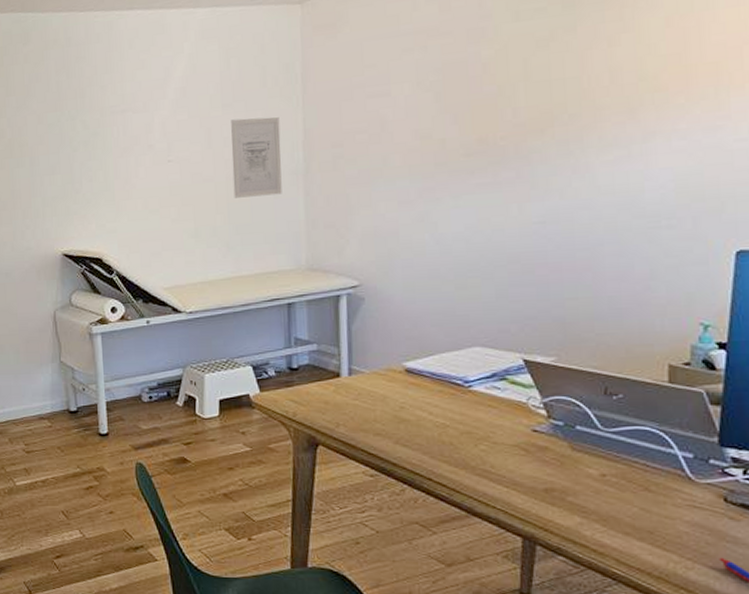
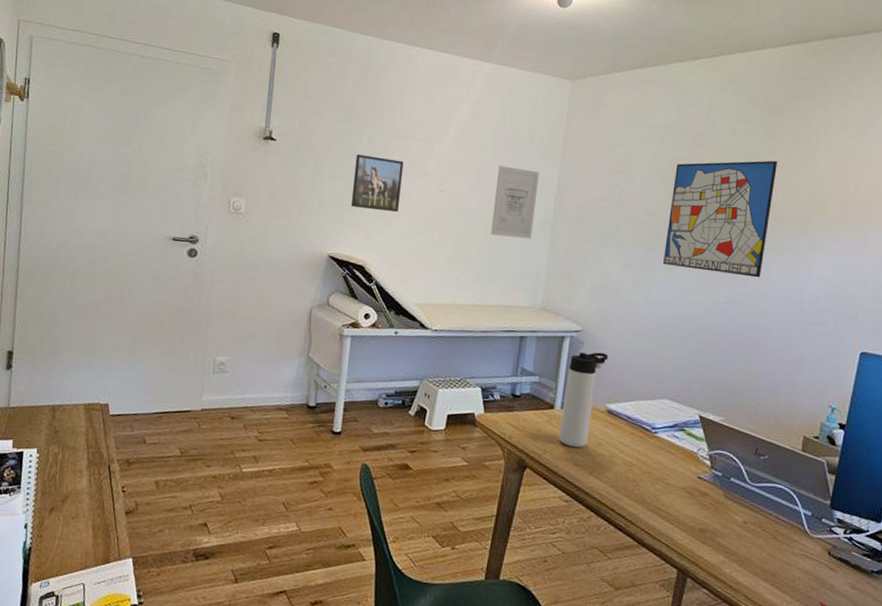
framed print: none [72,138,127,198] -> present [351,154,404,212]
thermos bottle: none [350,306,397,416] -> present [558,352,609,448]
wall art: none [447,37,584,192] -> present [663,160,778,278]

